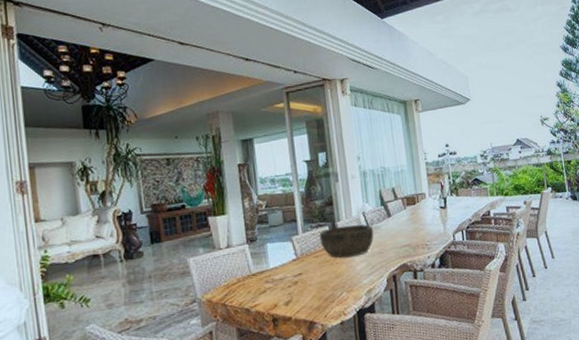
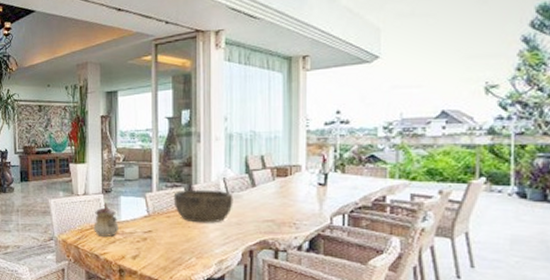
teapot: none [241,253,268,289] -> present [94,204,119,237]

